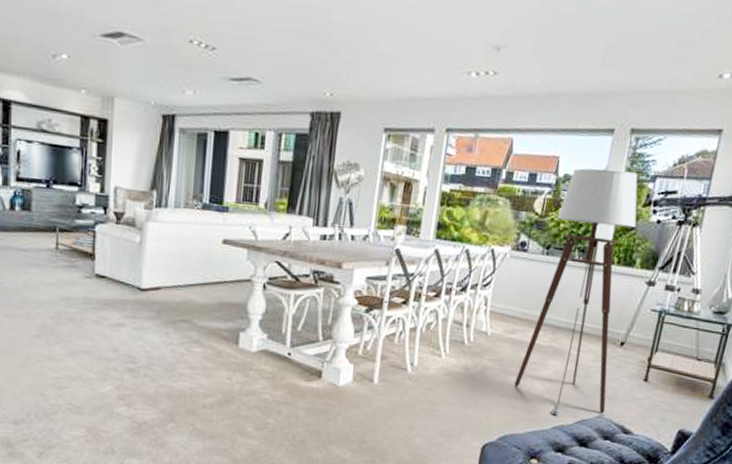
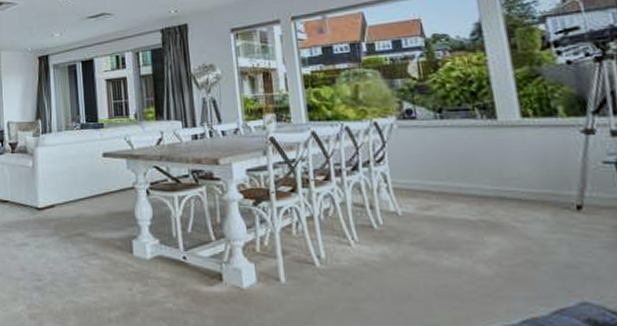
floor lamp: present [514,168,638,416] -> none [438,17,590,306]

